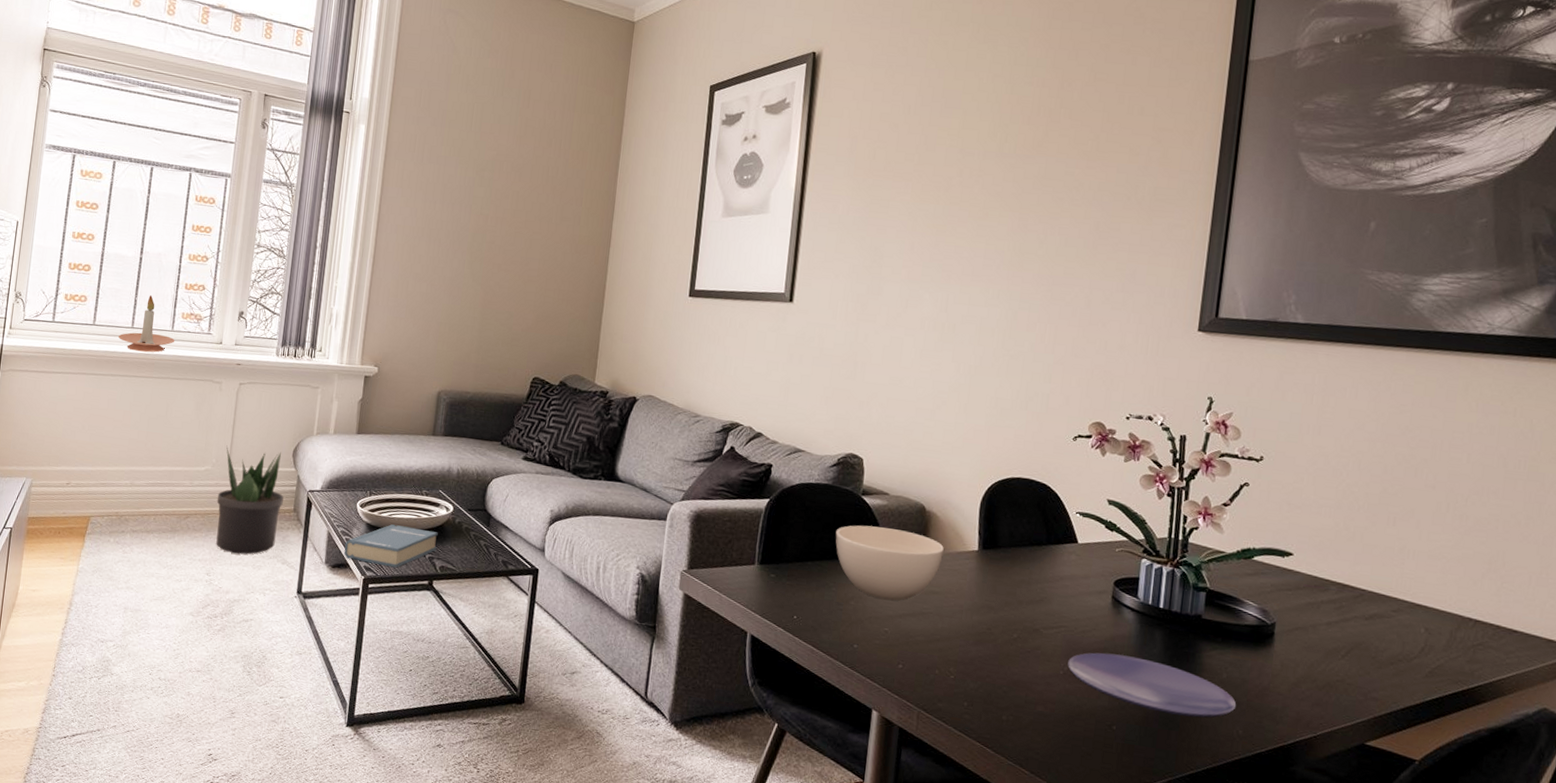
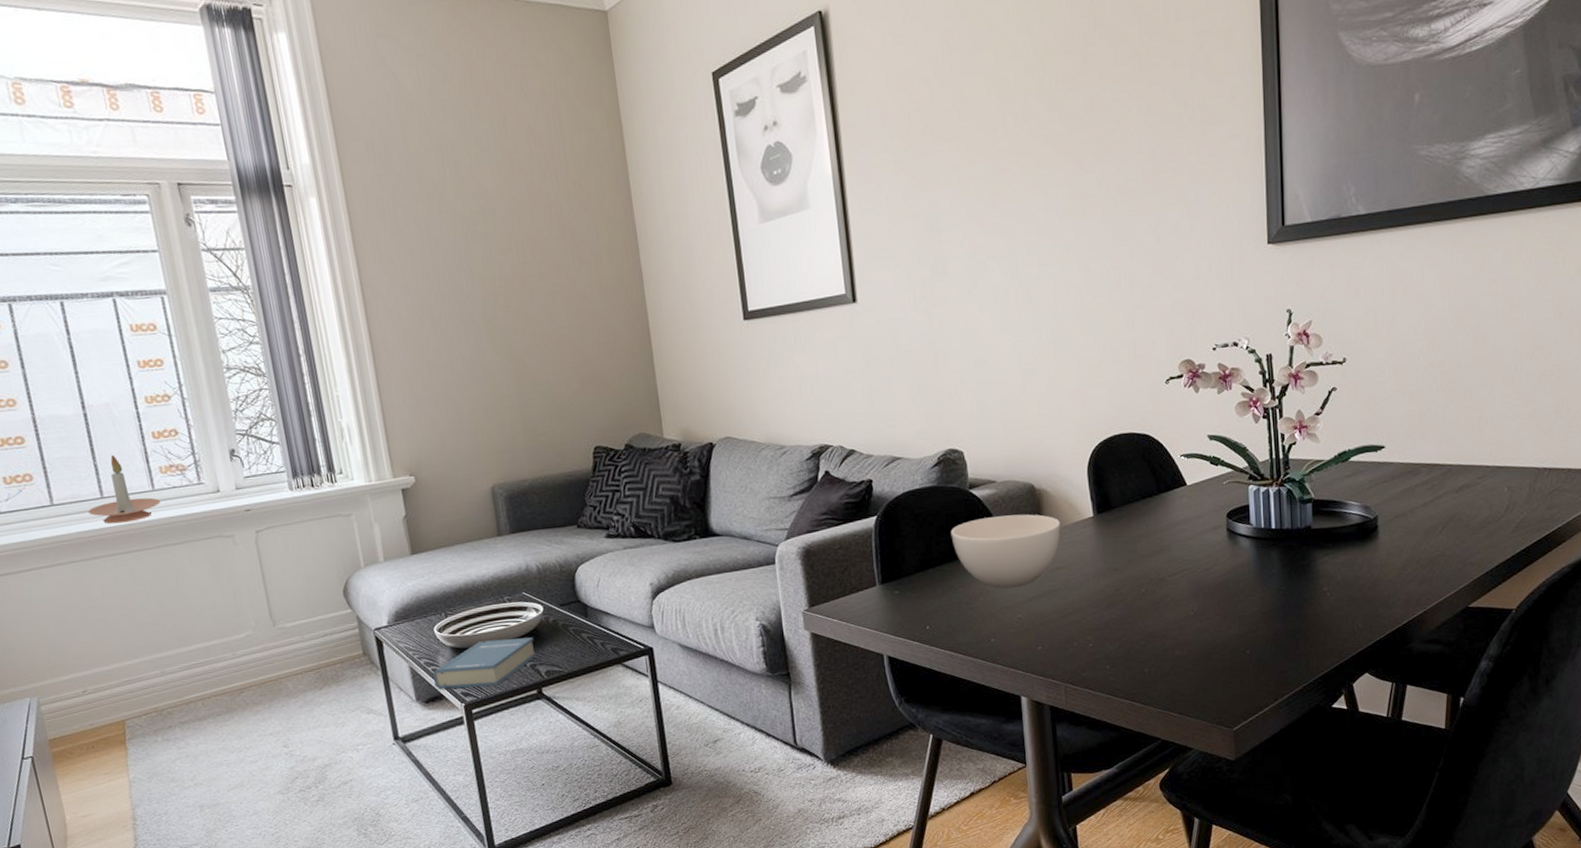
planter: present [216,445,284,554] -> none [262,596,353,717]
plate: present [1067,652,1237,718] -> none [1196,580,1354,627]

